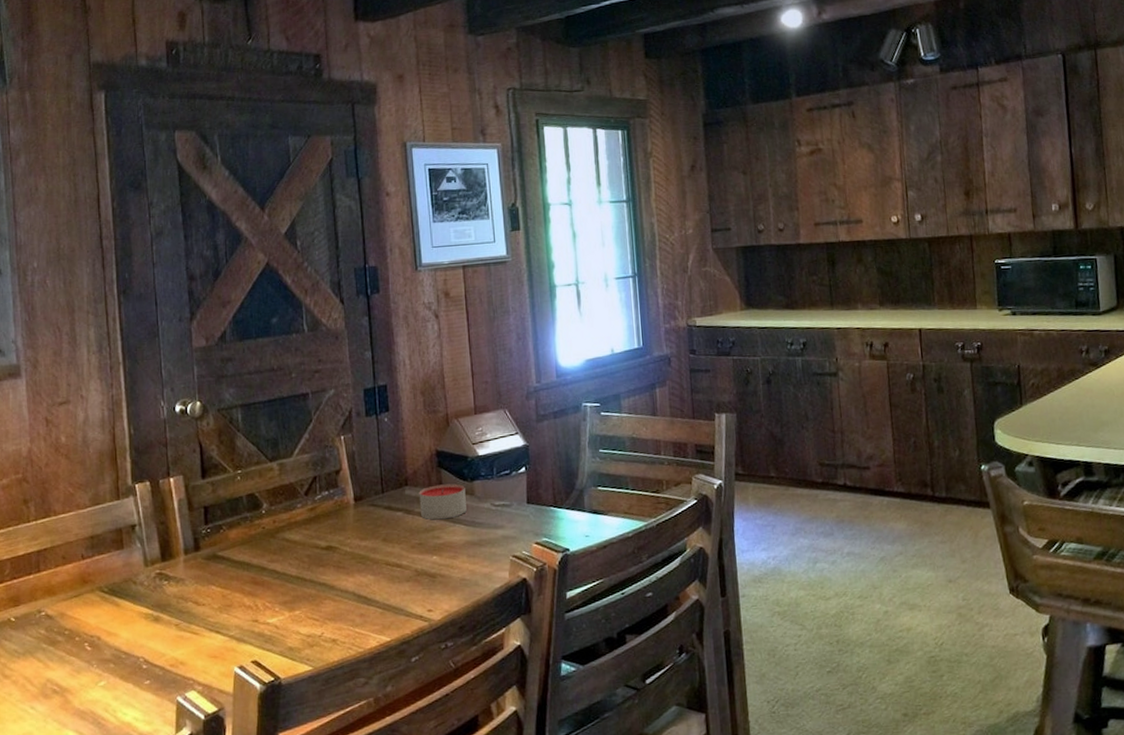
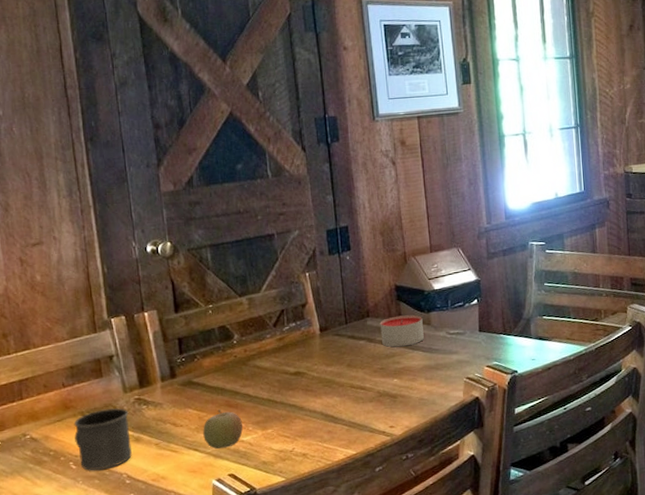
mug: none [91,582,150,653] -> present [74,407,132,471]
fruit: none [226,587,269,631] -> present [203,410,243,449]

